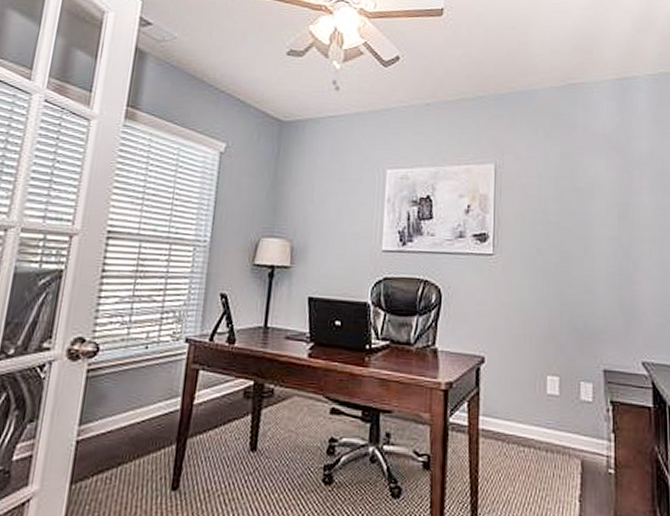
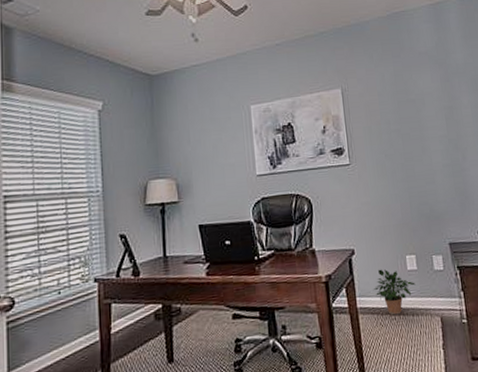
potted plant: none [501,386,555,447] -> present [373,269,416,315]

